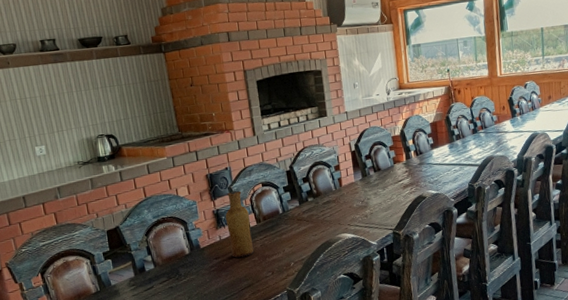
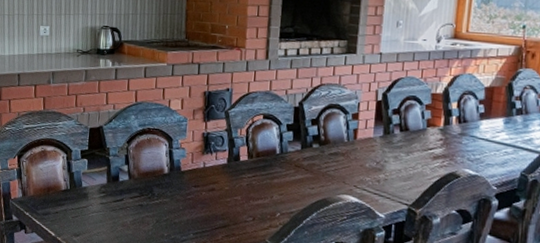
vase: present [225,190,254,258] -> none [213,115,242,193]

